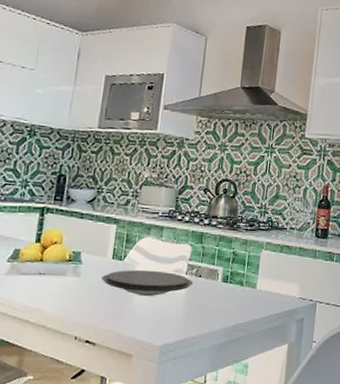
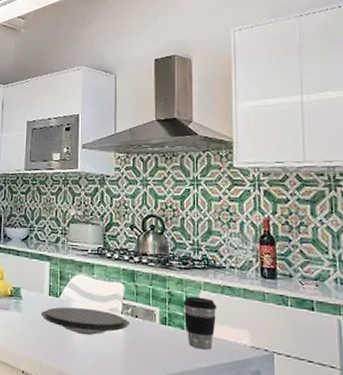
coffee cup: none [244,255,275,303] -> present [183,296,217,350]

